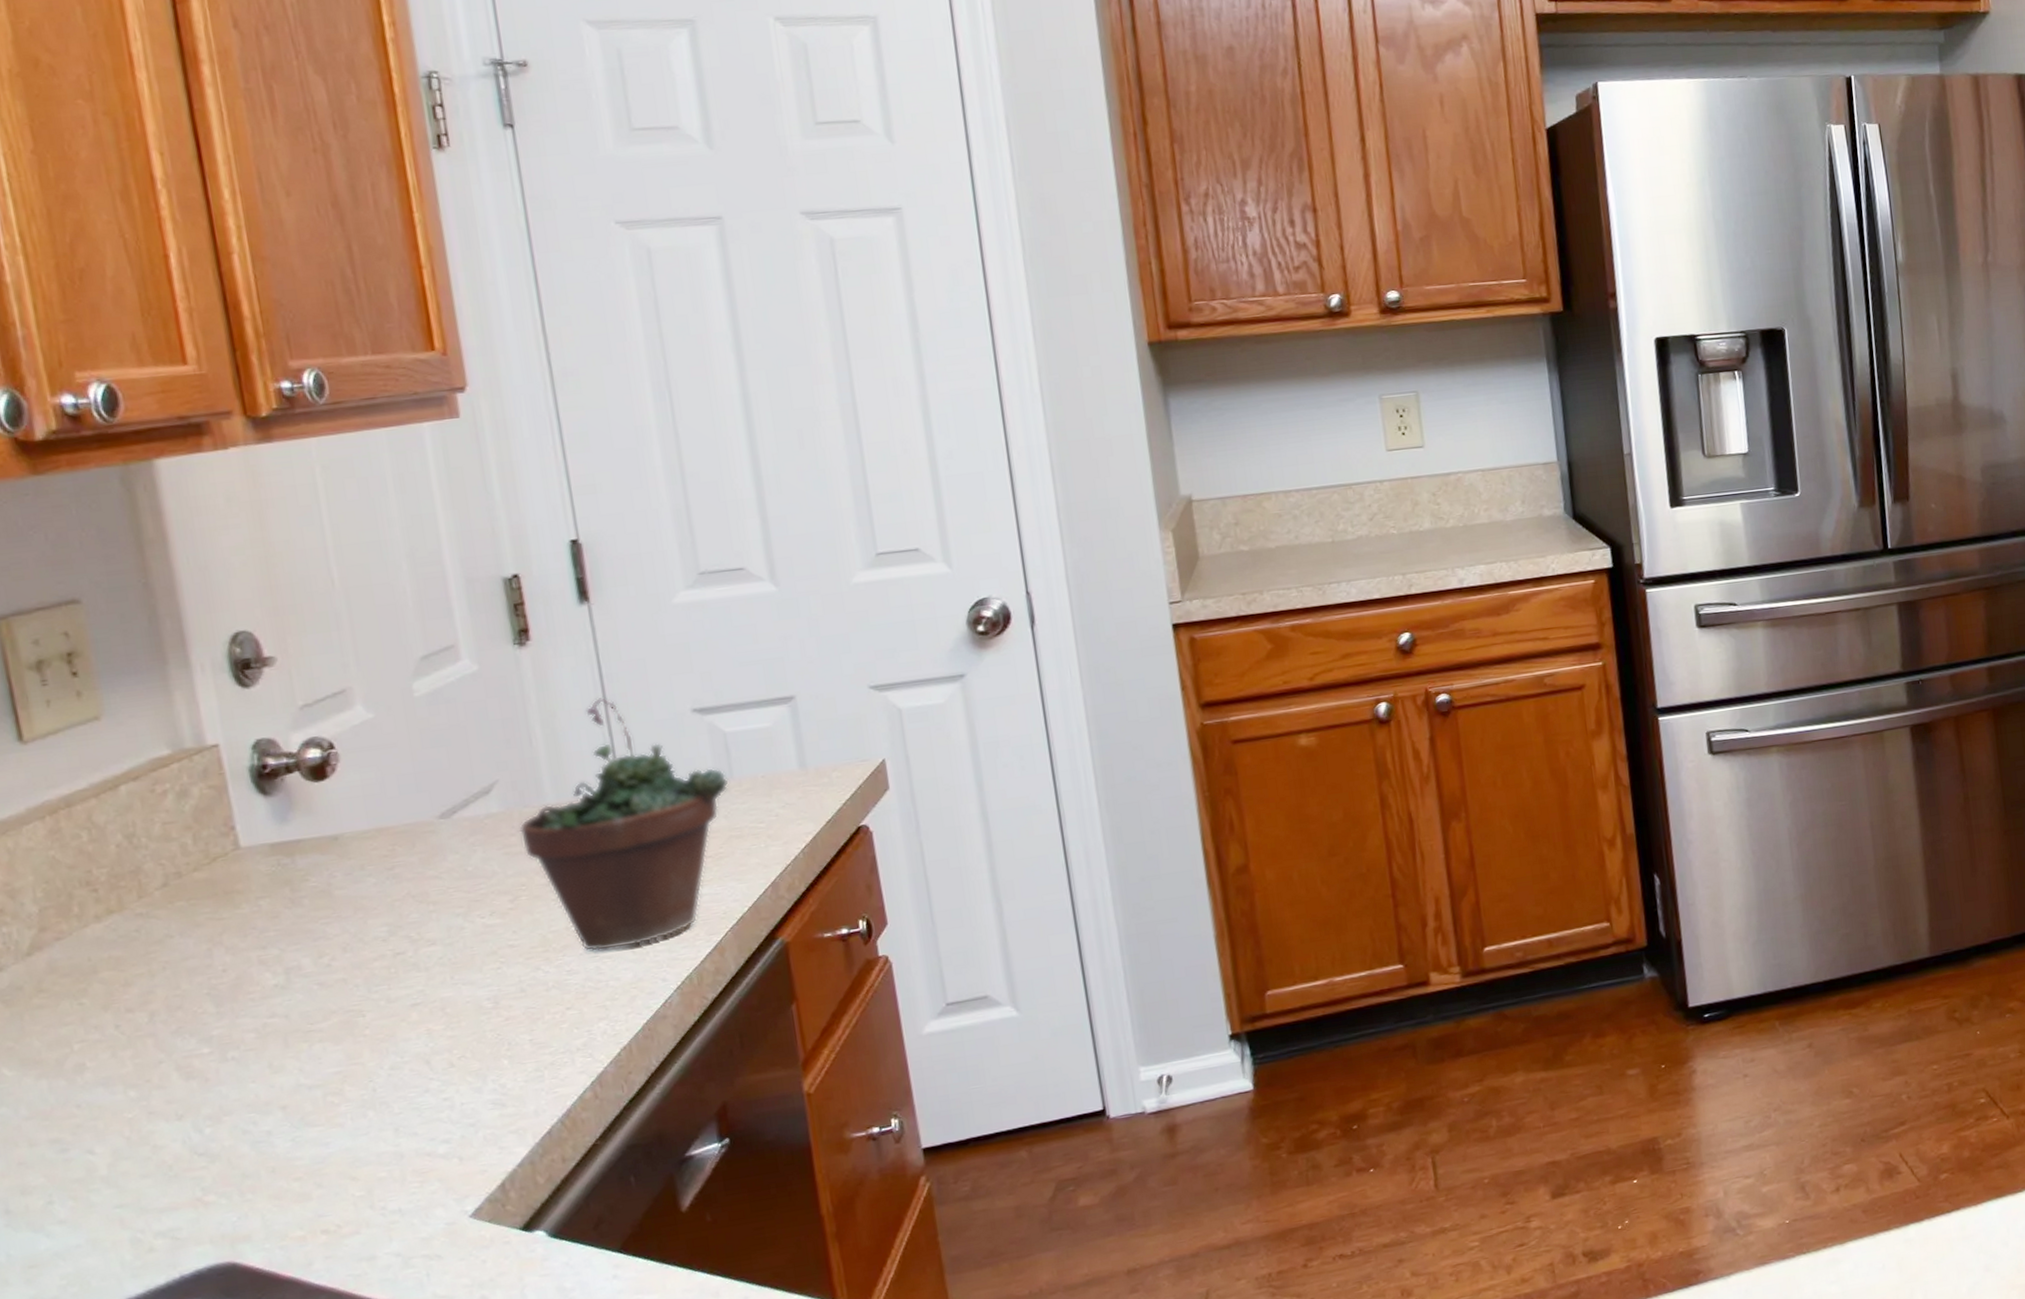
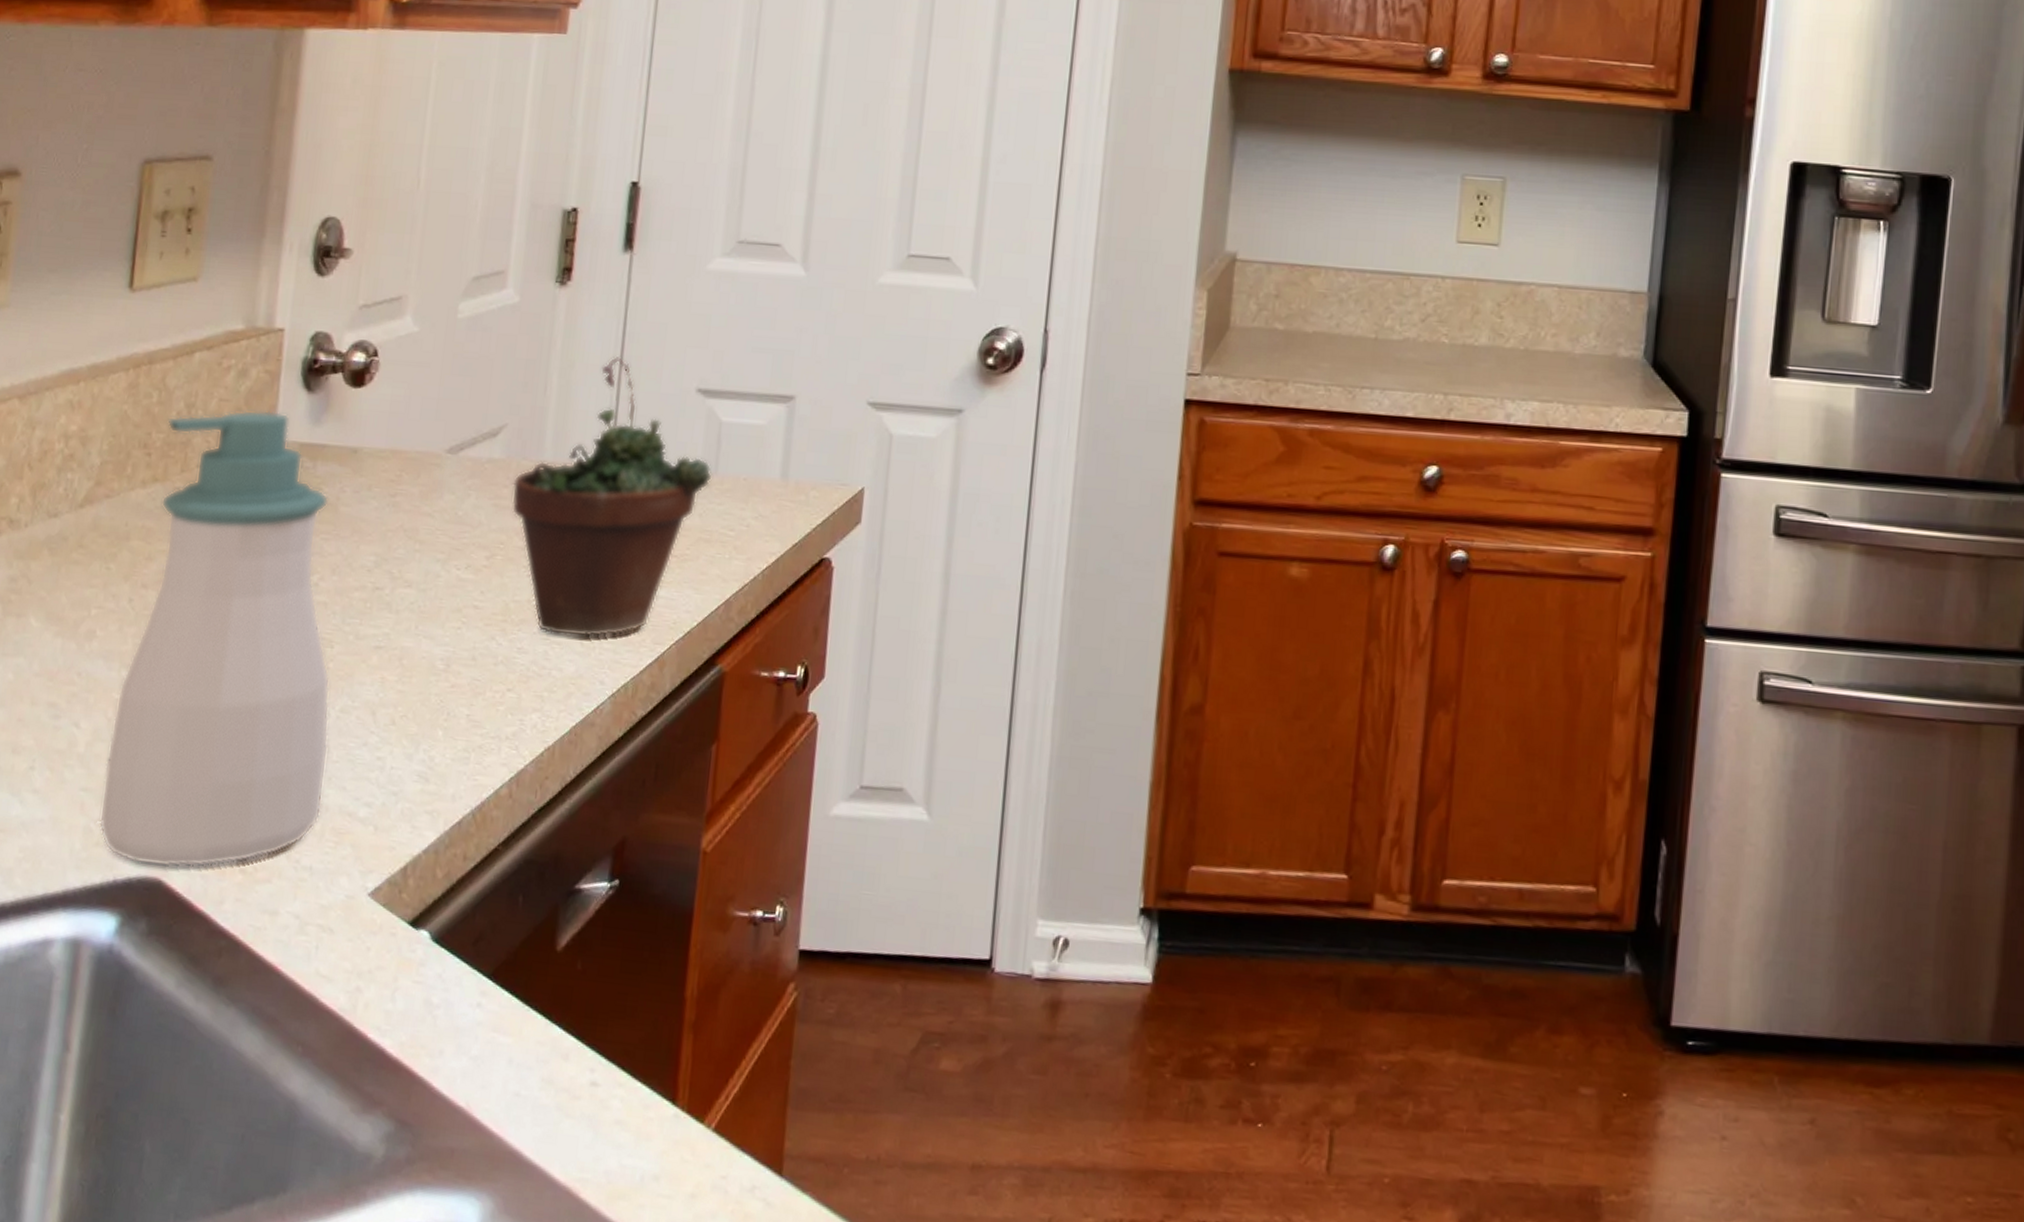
soap bottle: none [107,820,397,1257] -> present [98,410,331,868]

